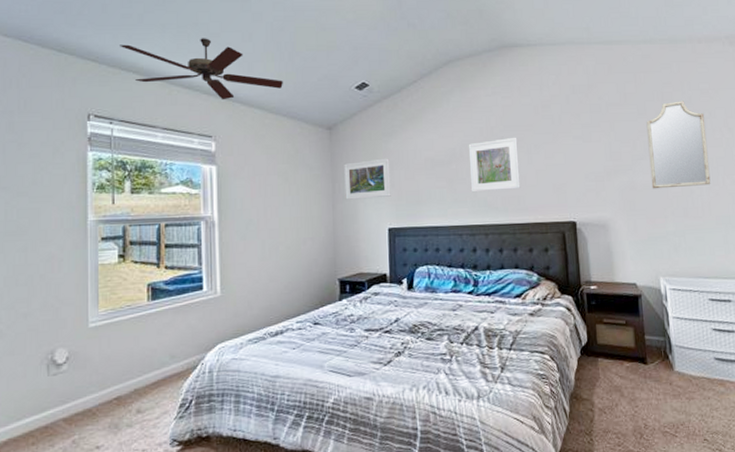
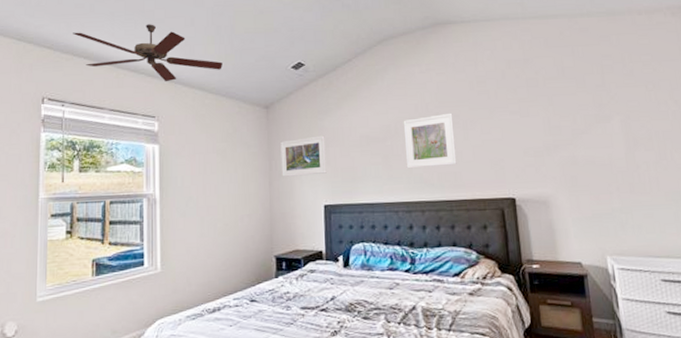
home mirror: present [646,101,711,189] -> none [586,73,658,164]

